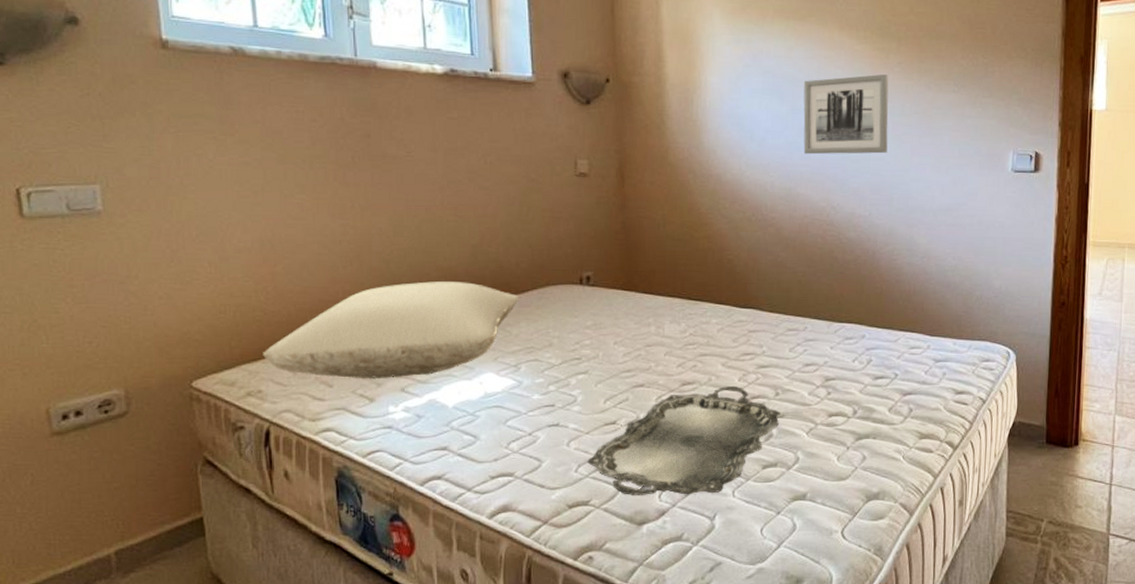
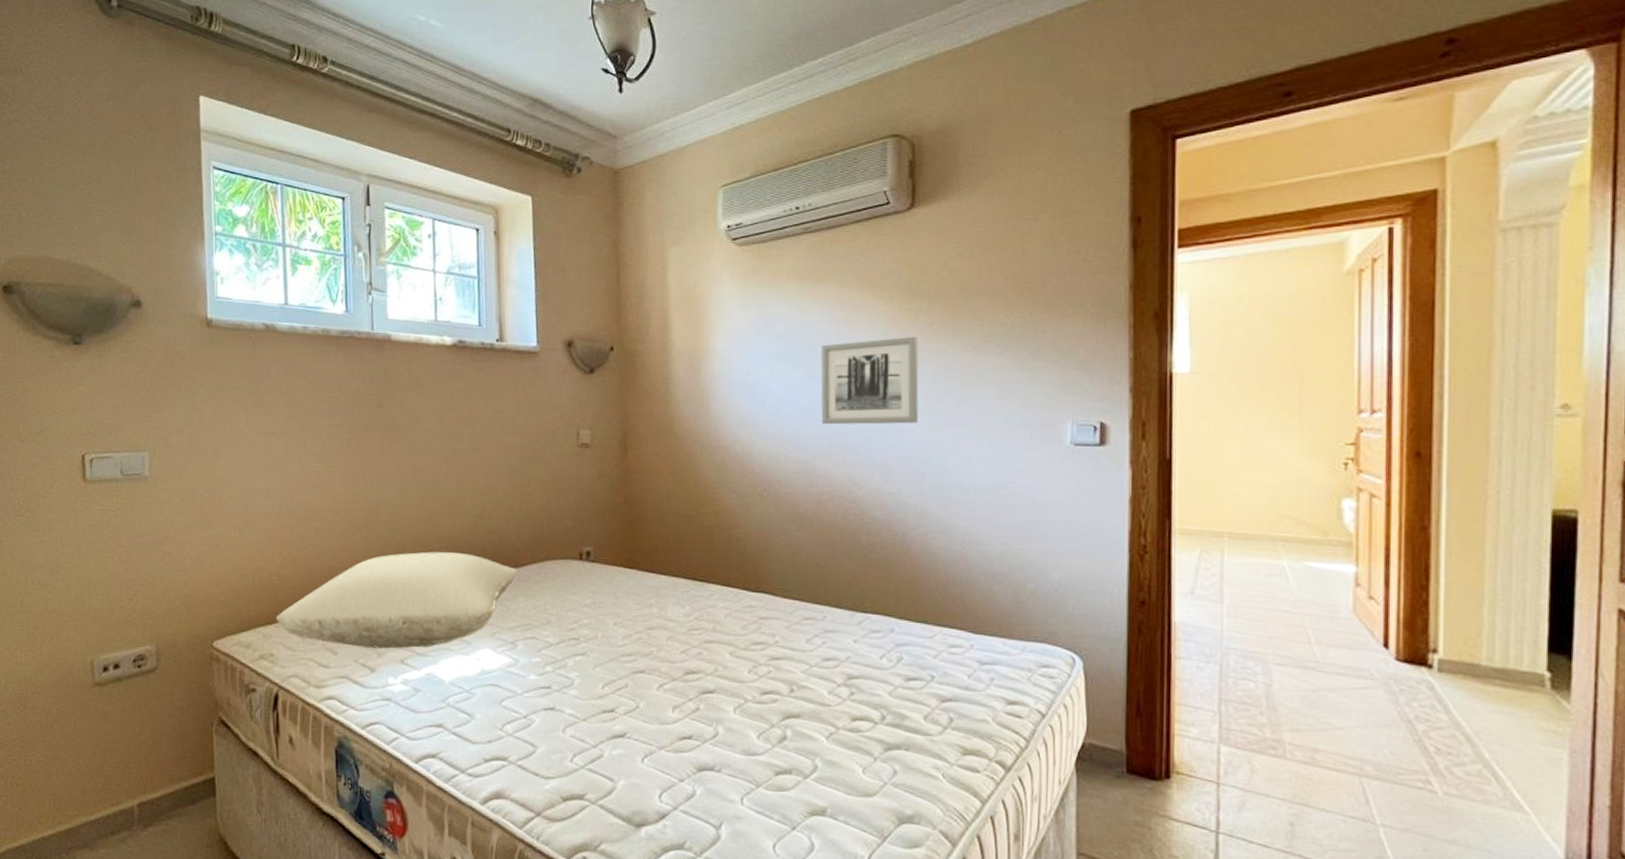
serving tray: present [587,385,781,495] -> none [583,677,797,798]

